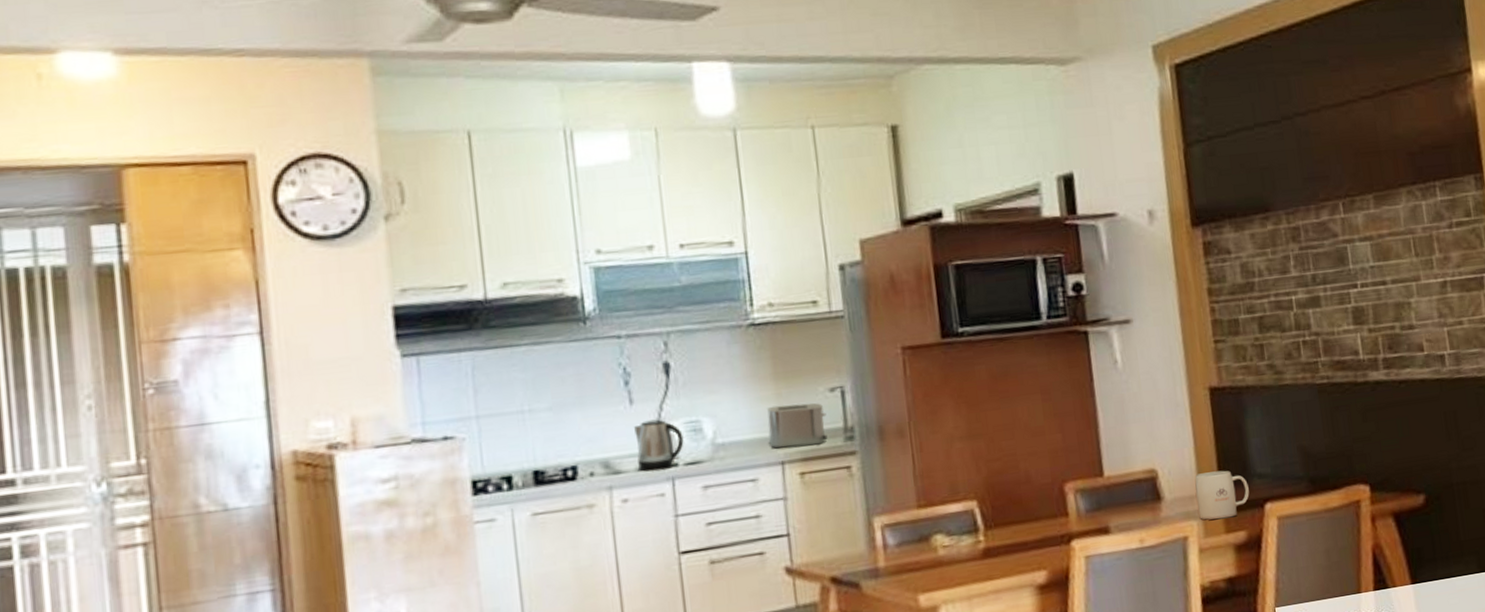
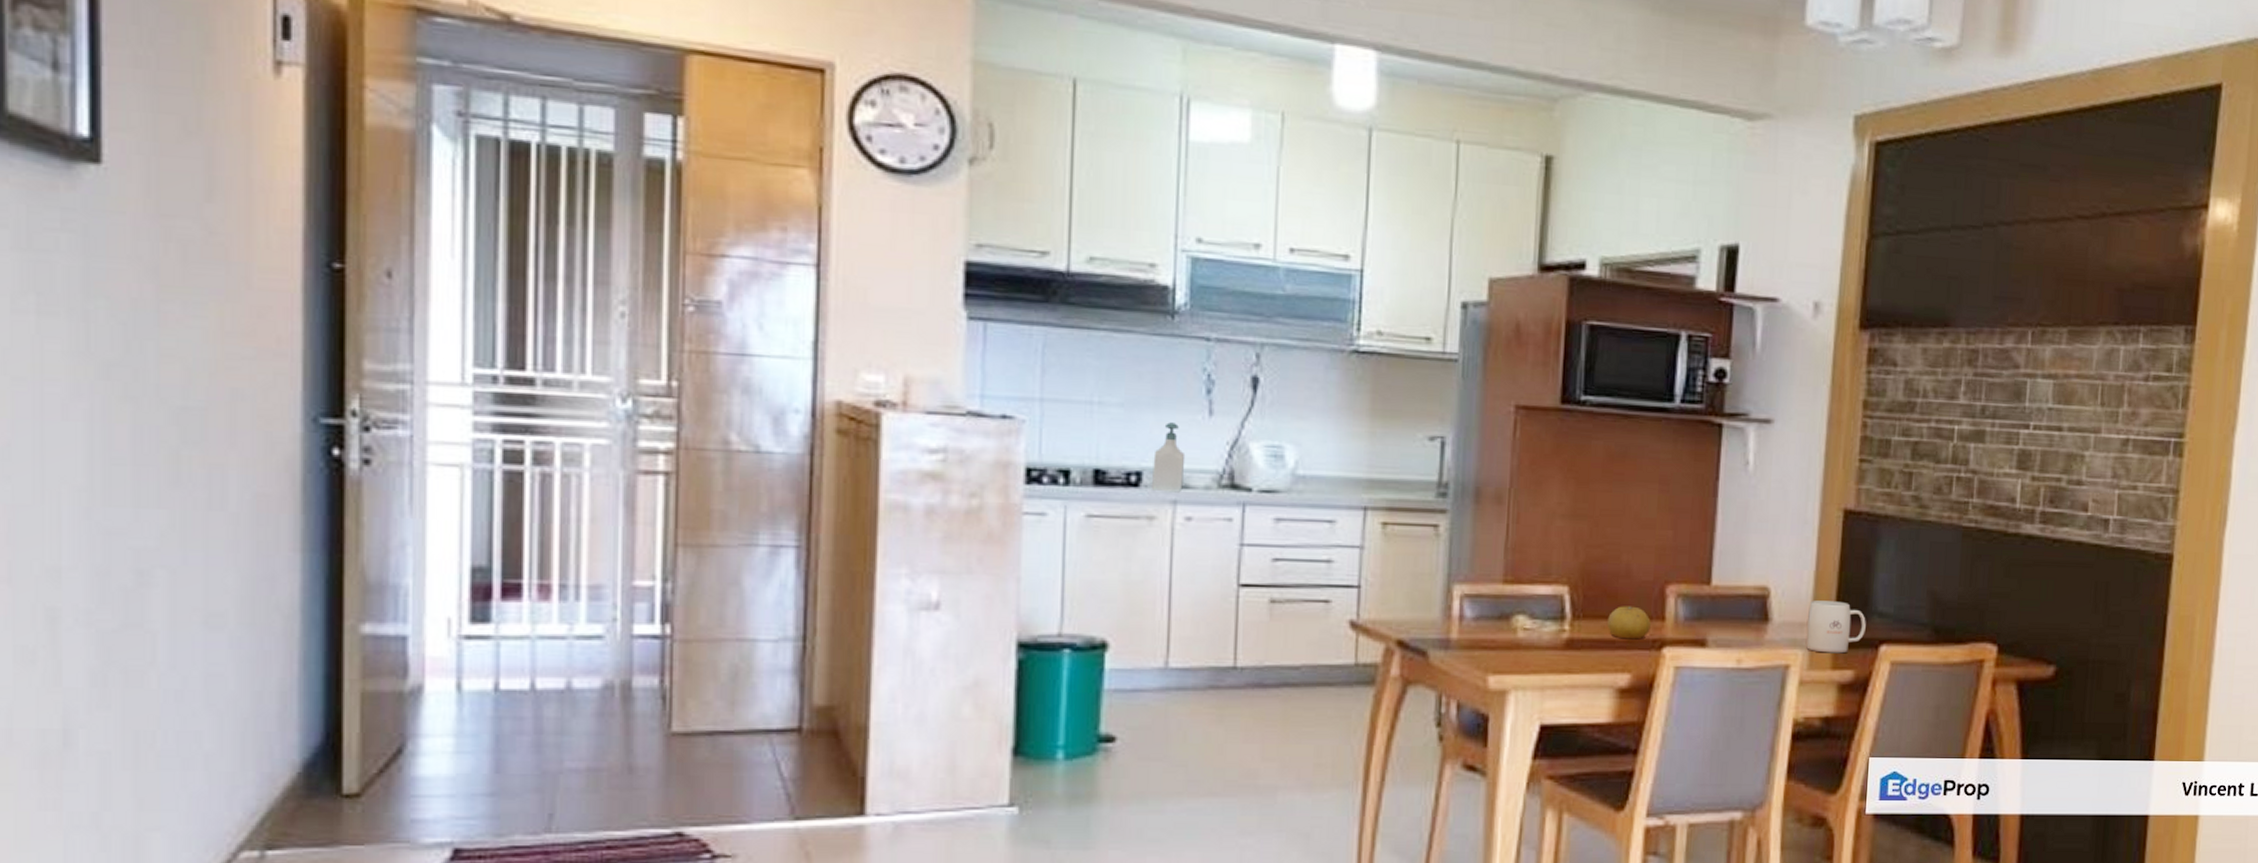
soap bottle: none [585,416,616,482] -> present [1152,422,1186,493]
kettle: present [634,419,684,473] -> none [1207,436,1262,494]
toaster: present [767,403,828,450] -> none [1353,445,1421,497]
fruit: none [1016,508,1057,541] -> present [1606,606,1651,641]

